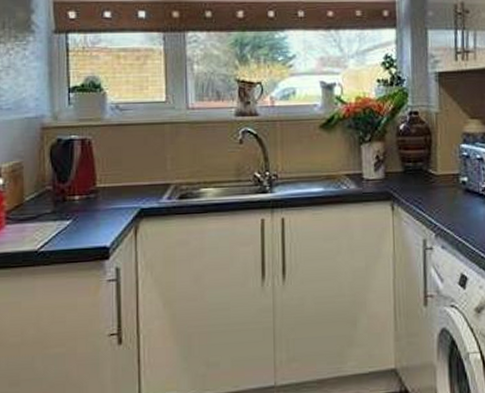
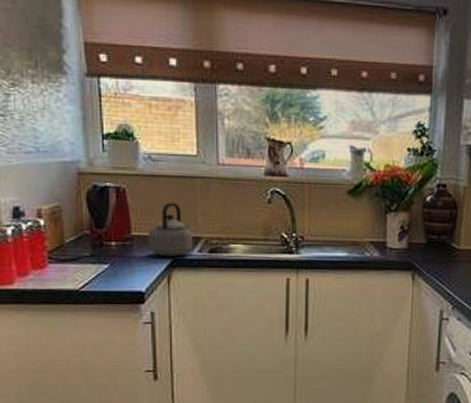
teapot: none [114,150,162,208] -> present [148,202,193,257]

